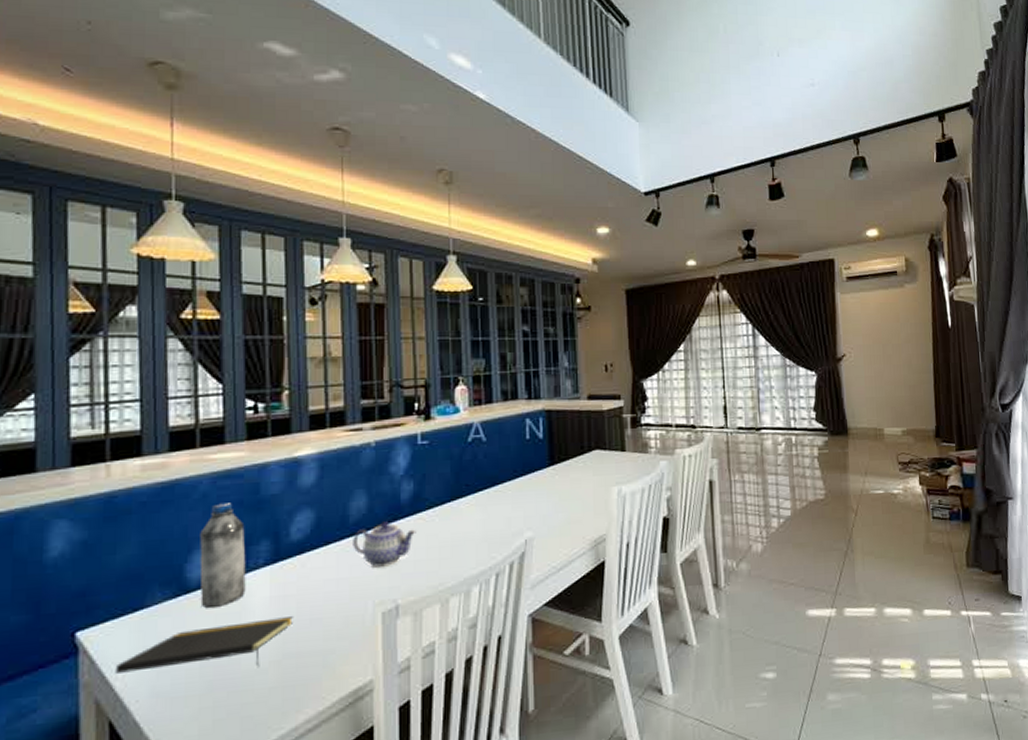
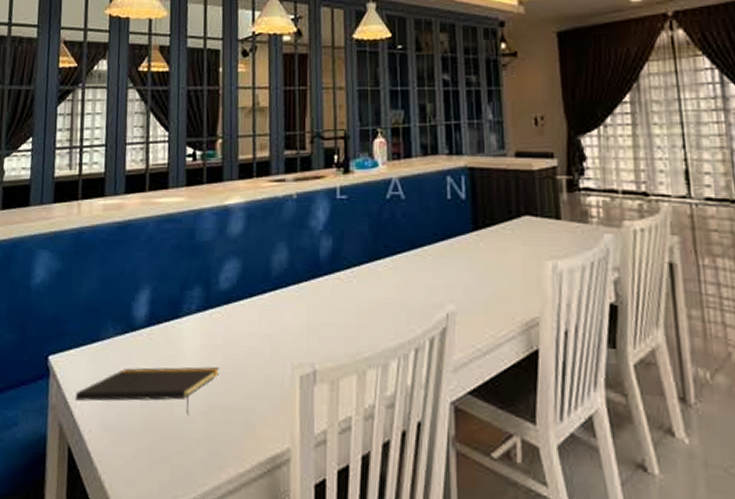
water bottle: present [199,503,246,609] -> none [143,246,182,349]
teapot: present [353,521,416,567] -> none [274,278,334,327]

